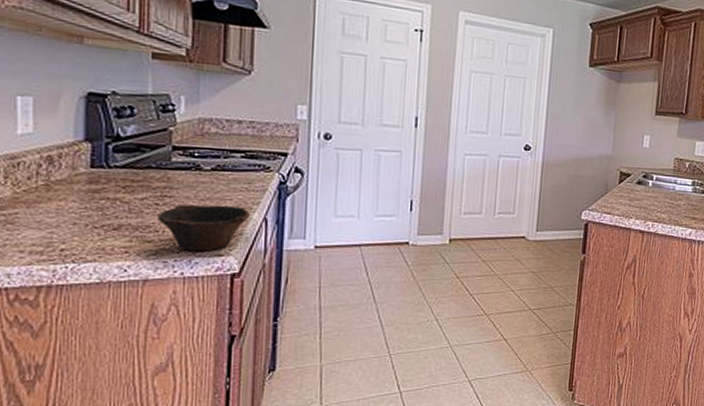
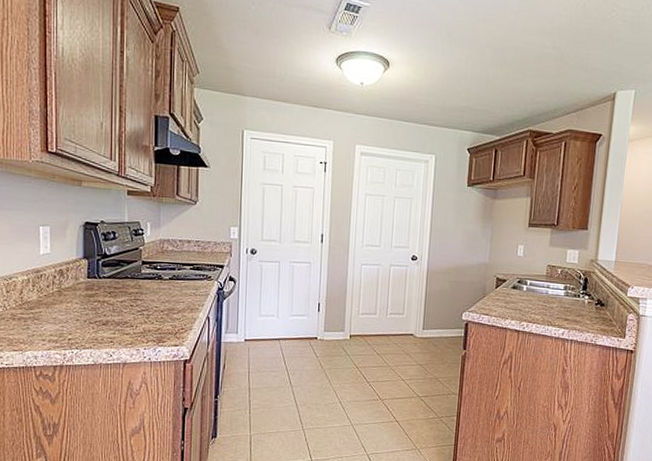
bowl: present [158,204,250,251] -> none [133,306,197,342]

